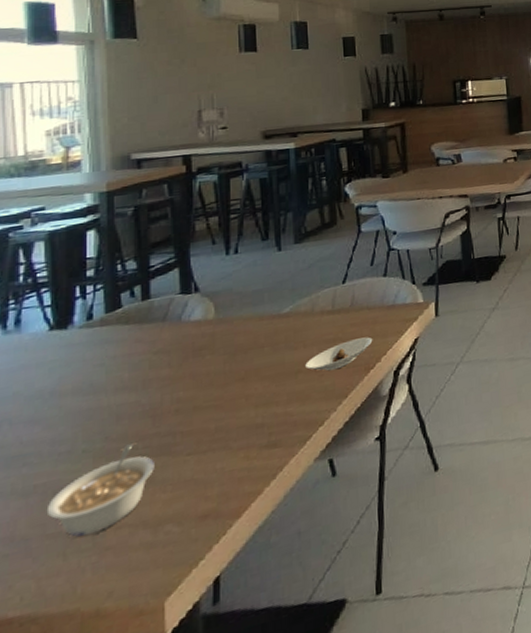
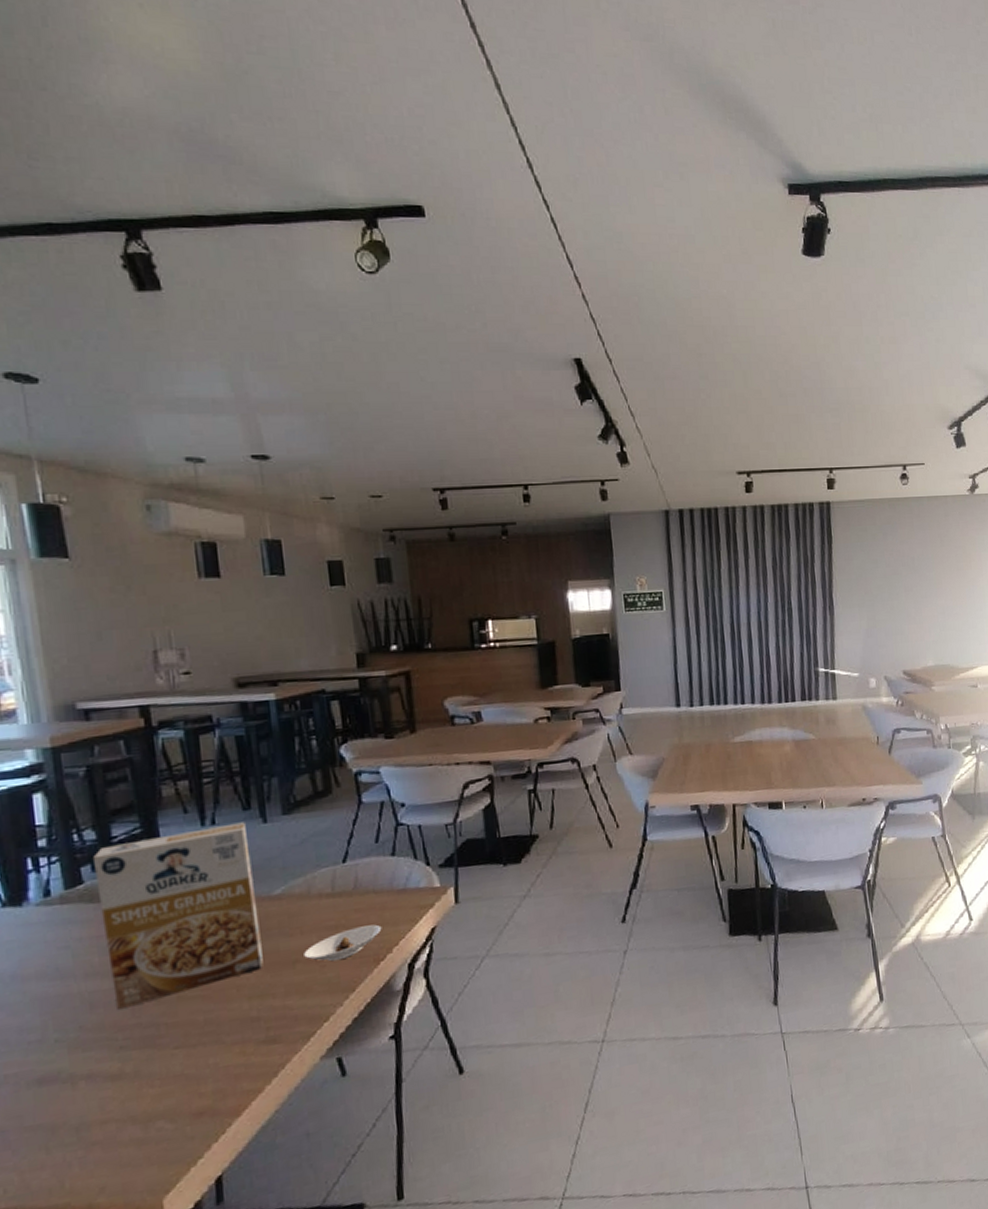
legume: present [46,442,154,537] -> none [21,1033,139,1130]
cereal box: none [133,250,270,422] -> present [93,822,263,1011]

